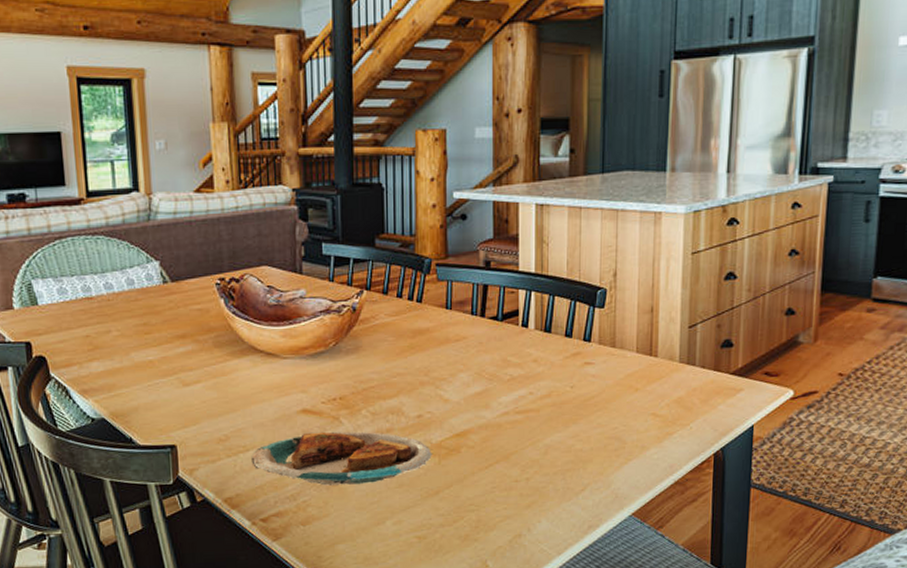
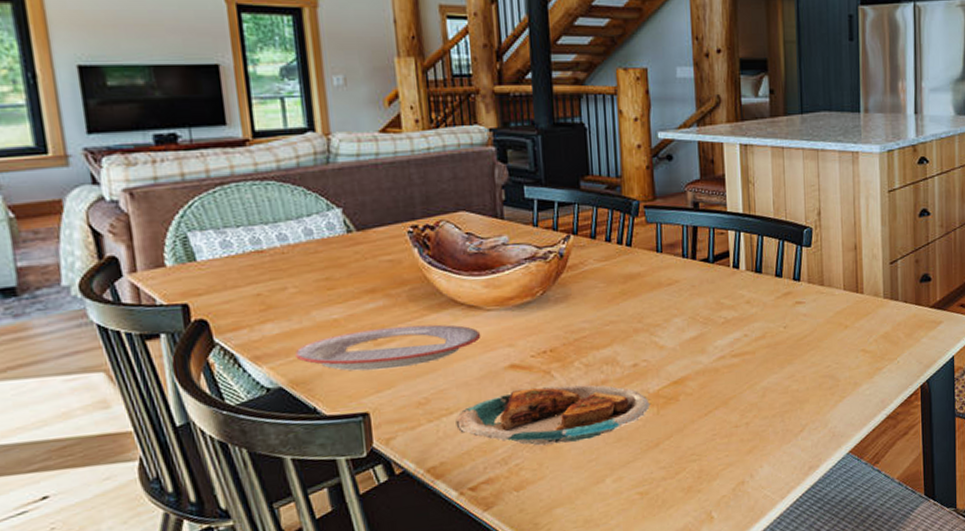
plate: none [116,369,277,408] -> present [295,324,481,371]

